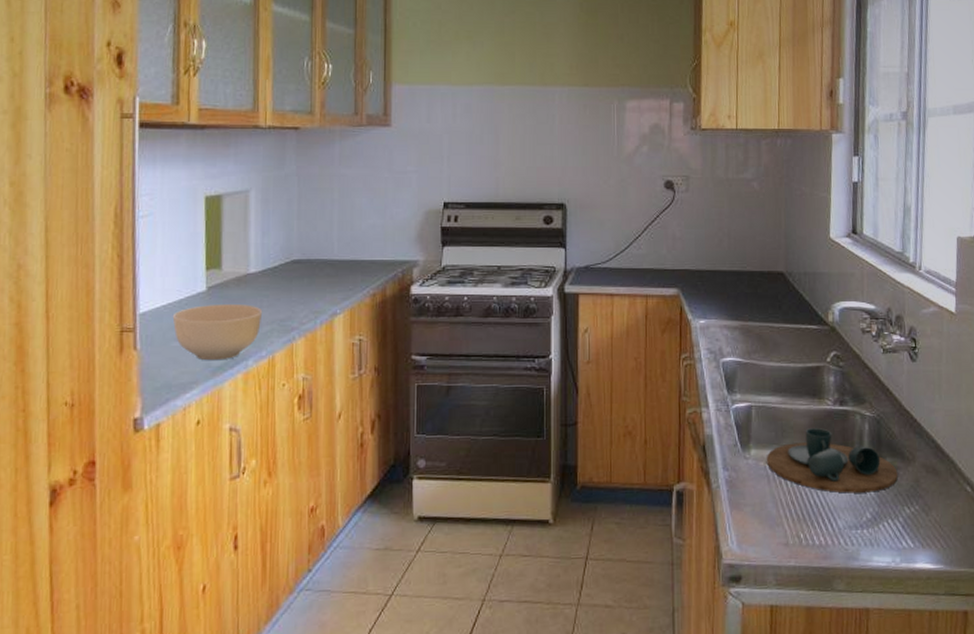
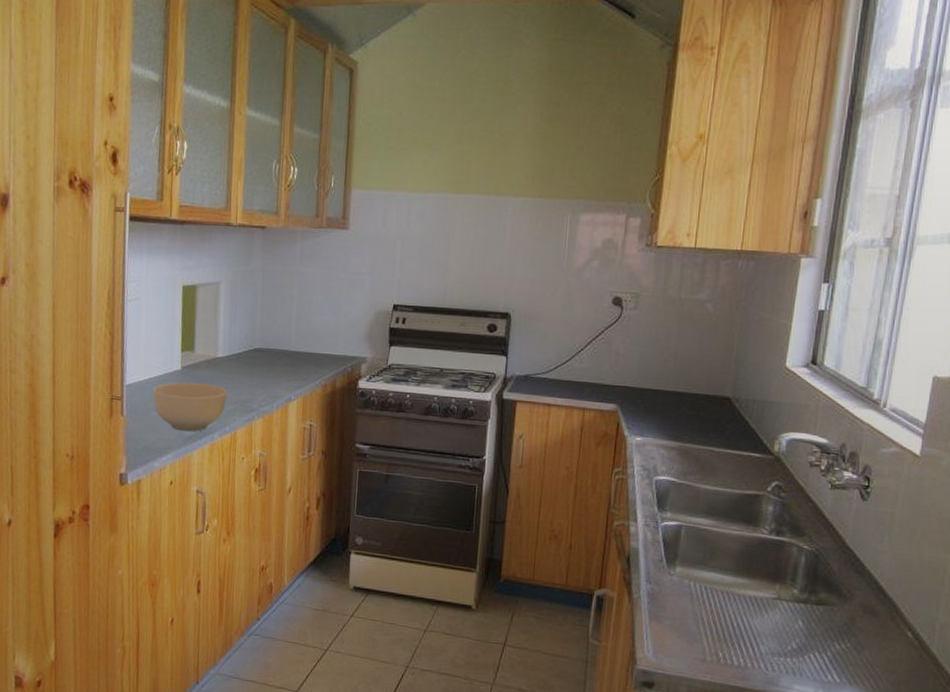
cup set: present [766,428,898,493] -> none [691,554,832,624]

